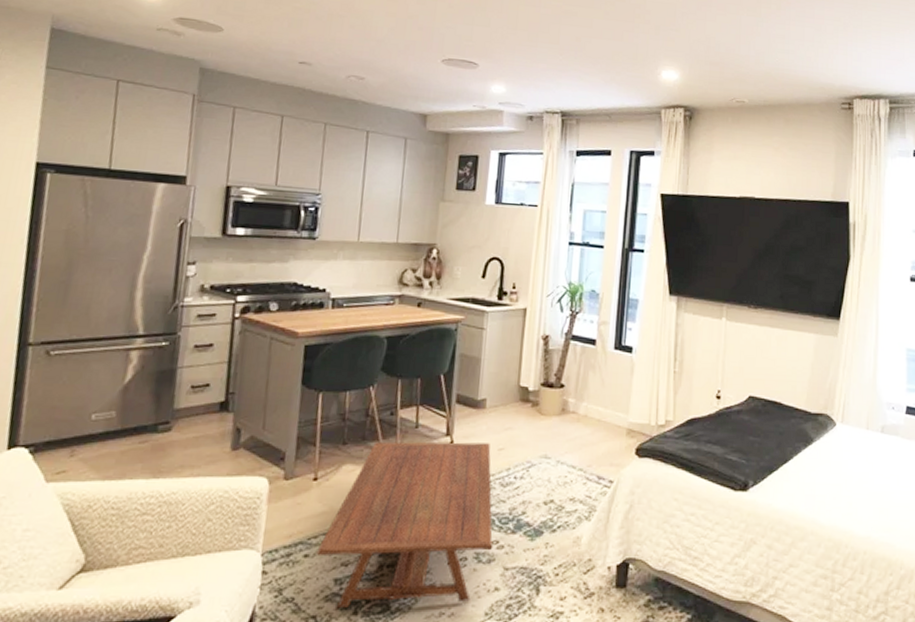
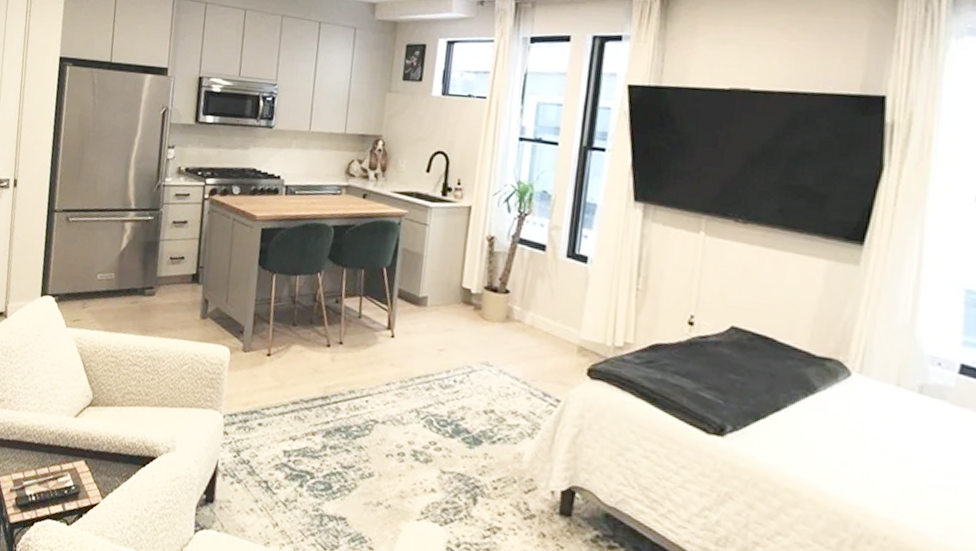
coffee table: present [316,442,493,609] -> none [269,327,431,497]

